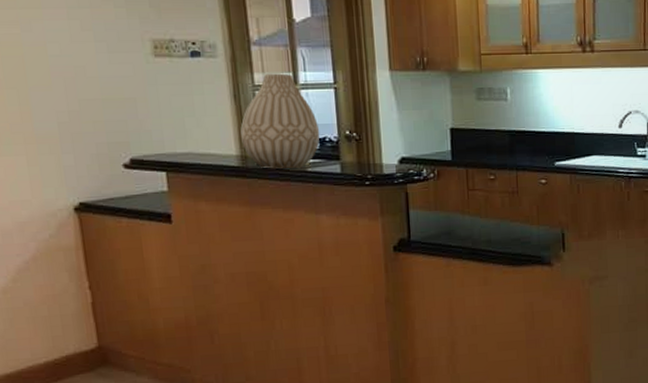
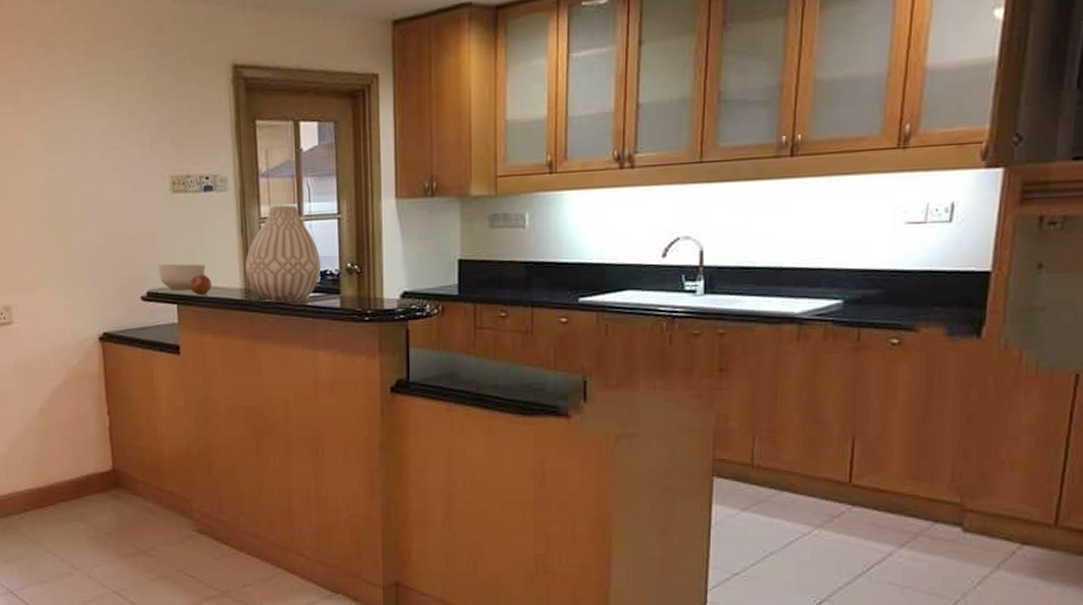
bowl: none [142,130,197,158] -> present [158,264,206,291]
fruit: none [178,140,205,163] -> present [189,273,213,296]

